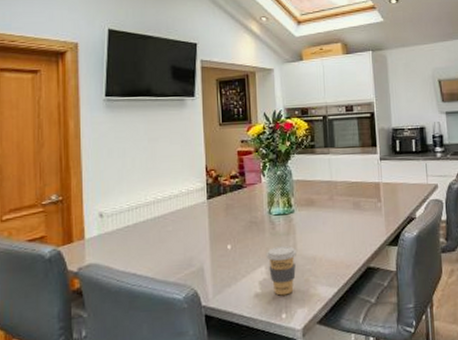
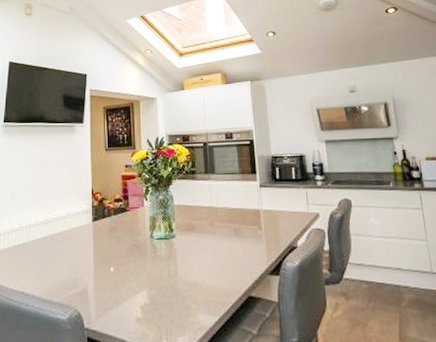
coffee cup: present [266,246,296,296] -> none [147,271,177,322]

